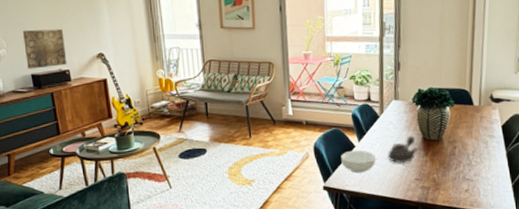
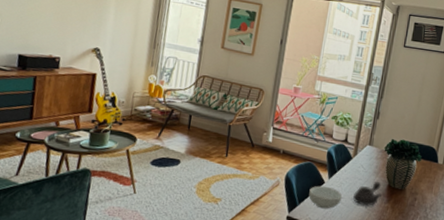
wall art: present [22,28,67,70] -> none [16,10,64,52]

